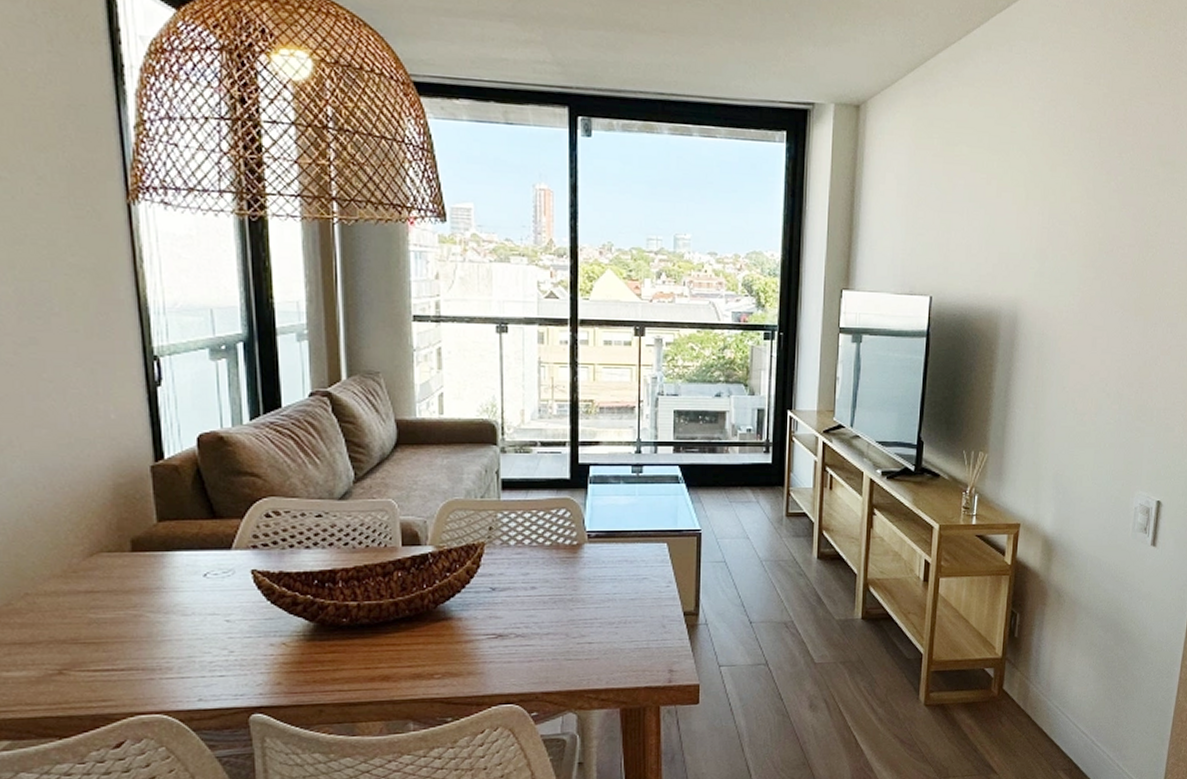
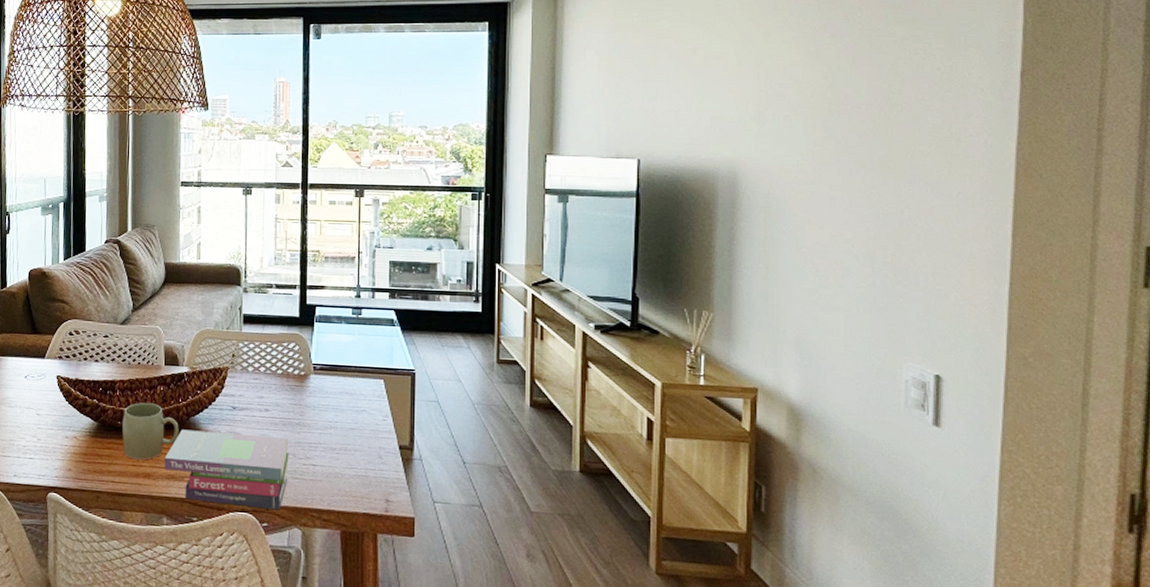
mug: none [349,593,425,662] -> present [122,403,179,461]
books: none [407,617,561,699] -> present [164,429,289,510]

